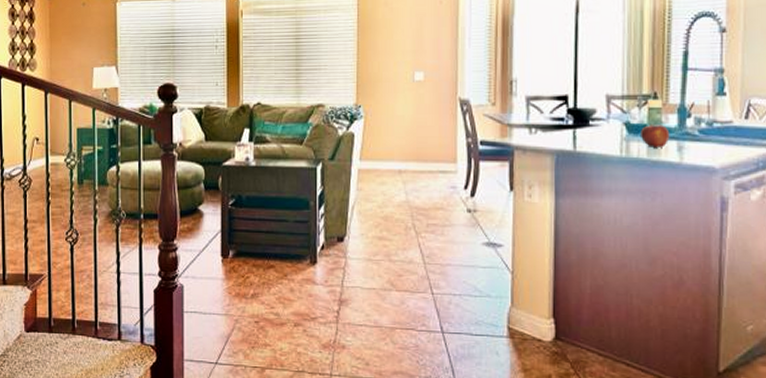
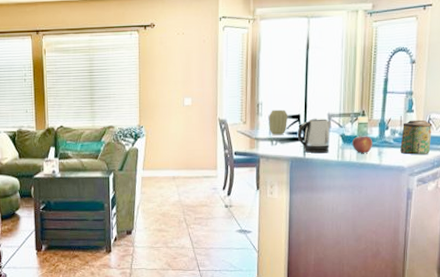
vase: none [526,88,551,122] -> present [269,109,287,136]
kettle: none [564,100,610,146] -> present [297,118,331,154]
canister: none [709,105,754,153] -> present [400,119,432,155]

